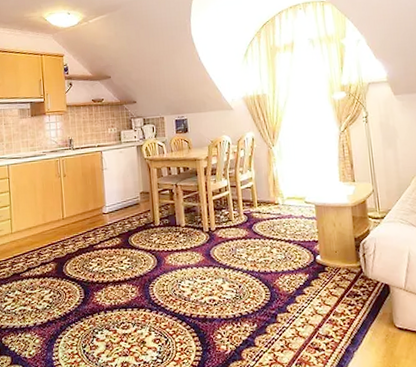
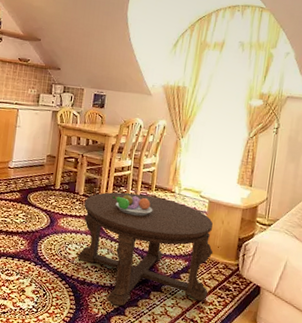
coffee table: none [188,212,337,337] -> present [77,192,214,306]
fruit bowl: none [216,214,261,237] -> present [113,192,153,216]

